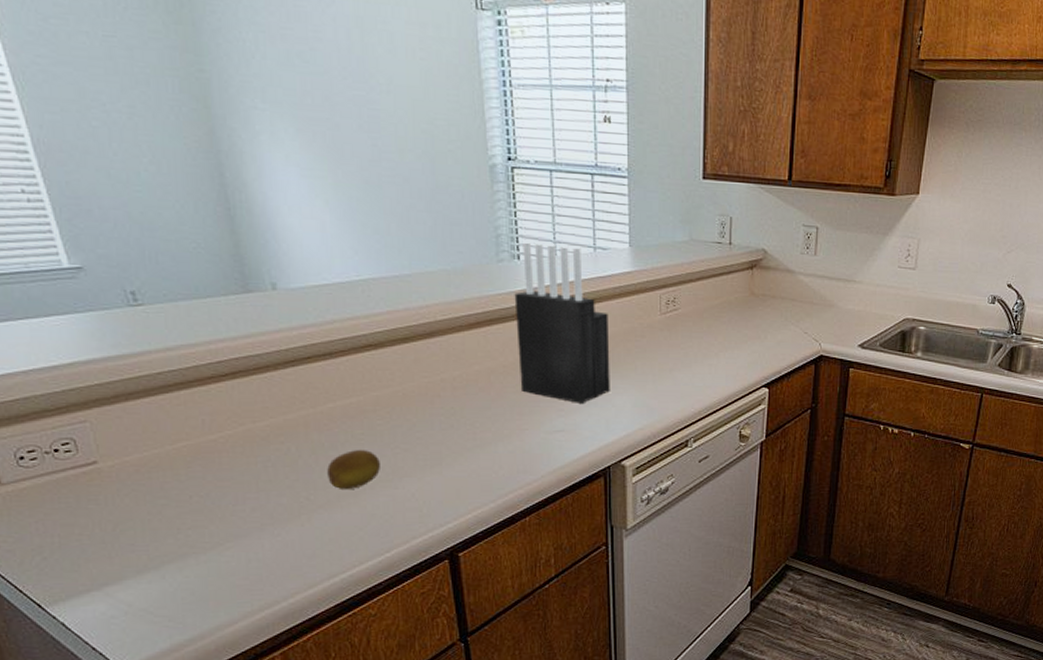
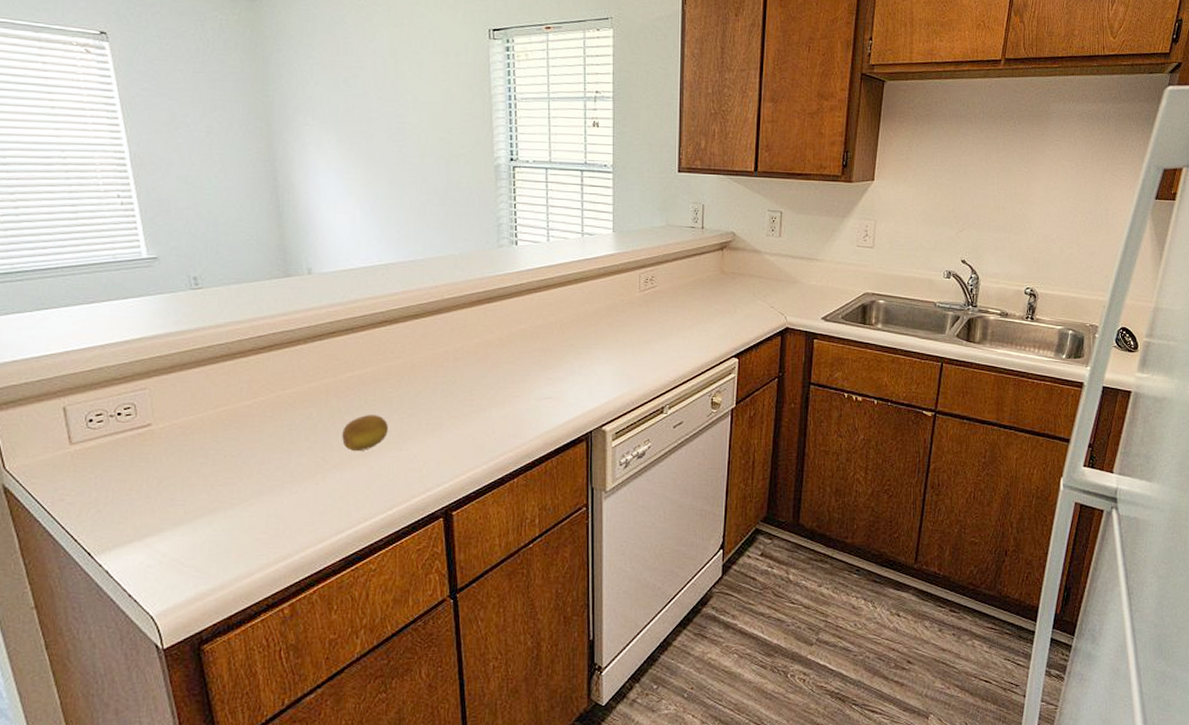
knife block: present [514,240,610,403] -> none [511,228,594,372]

